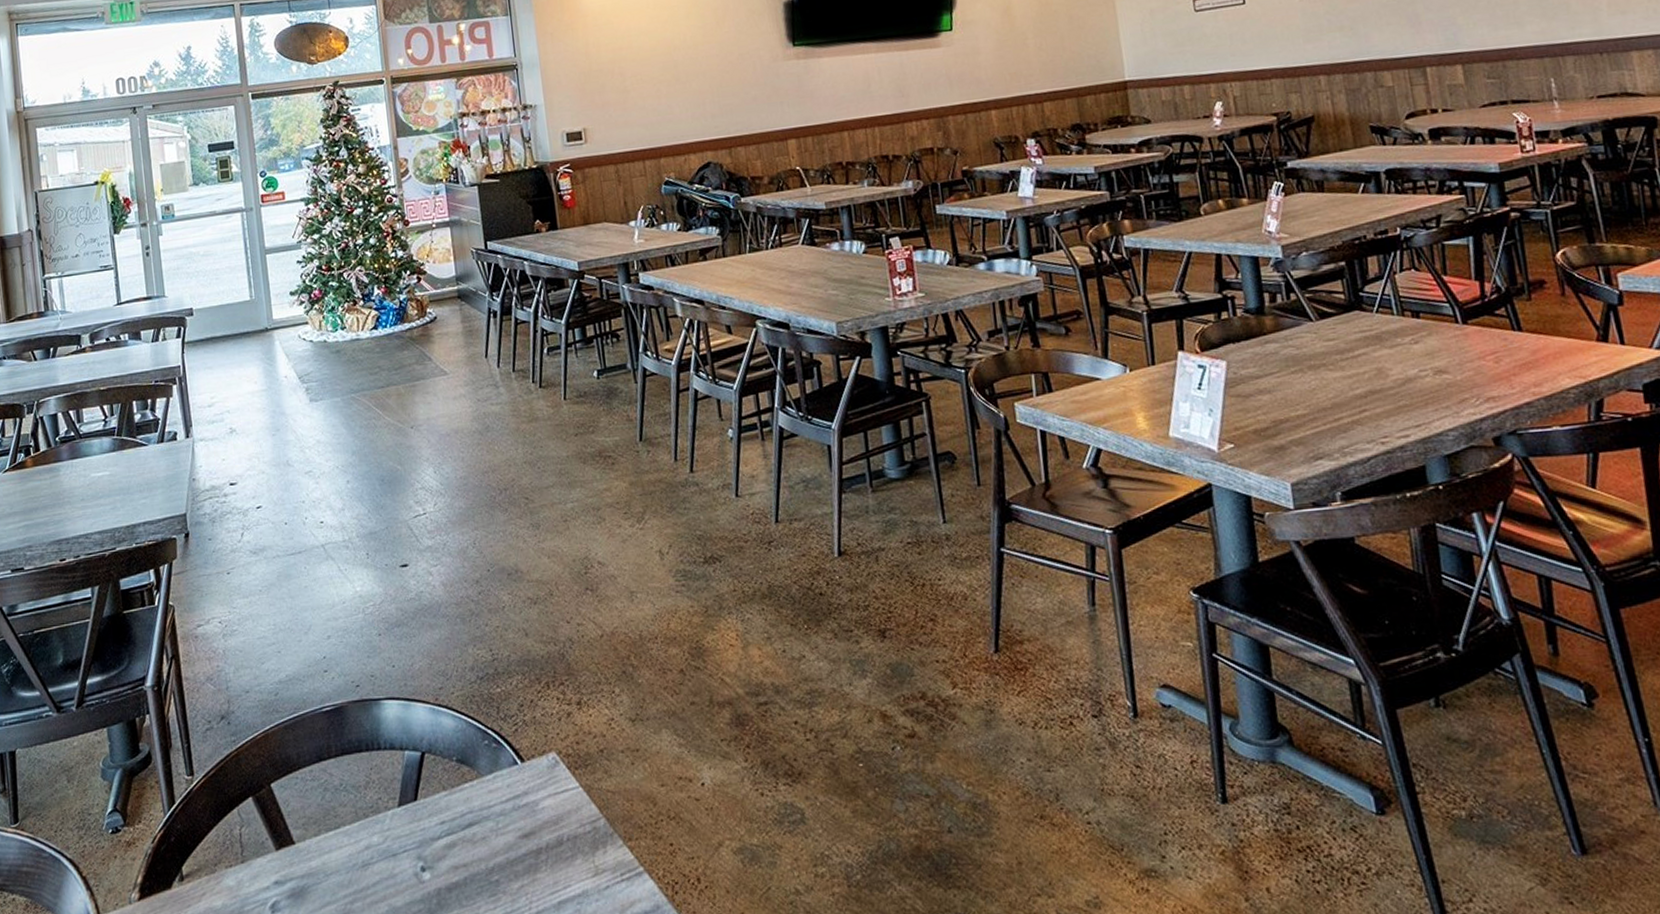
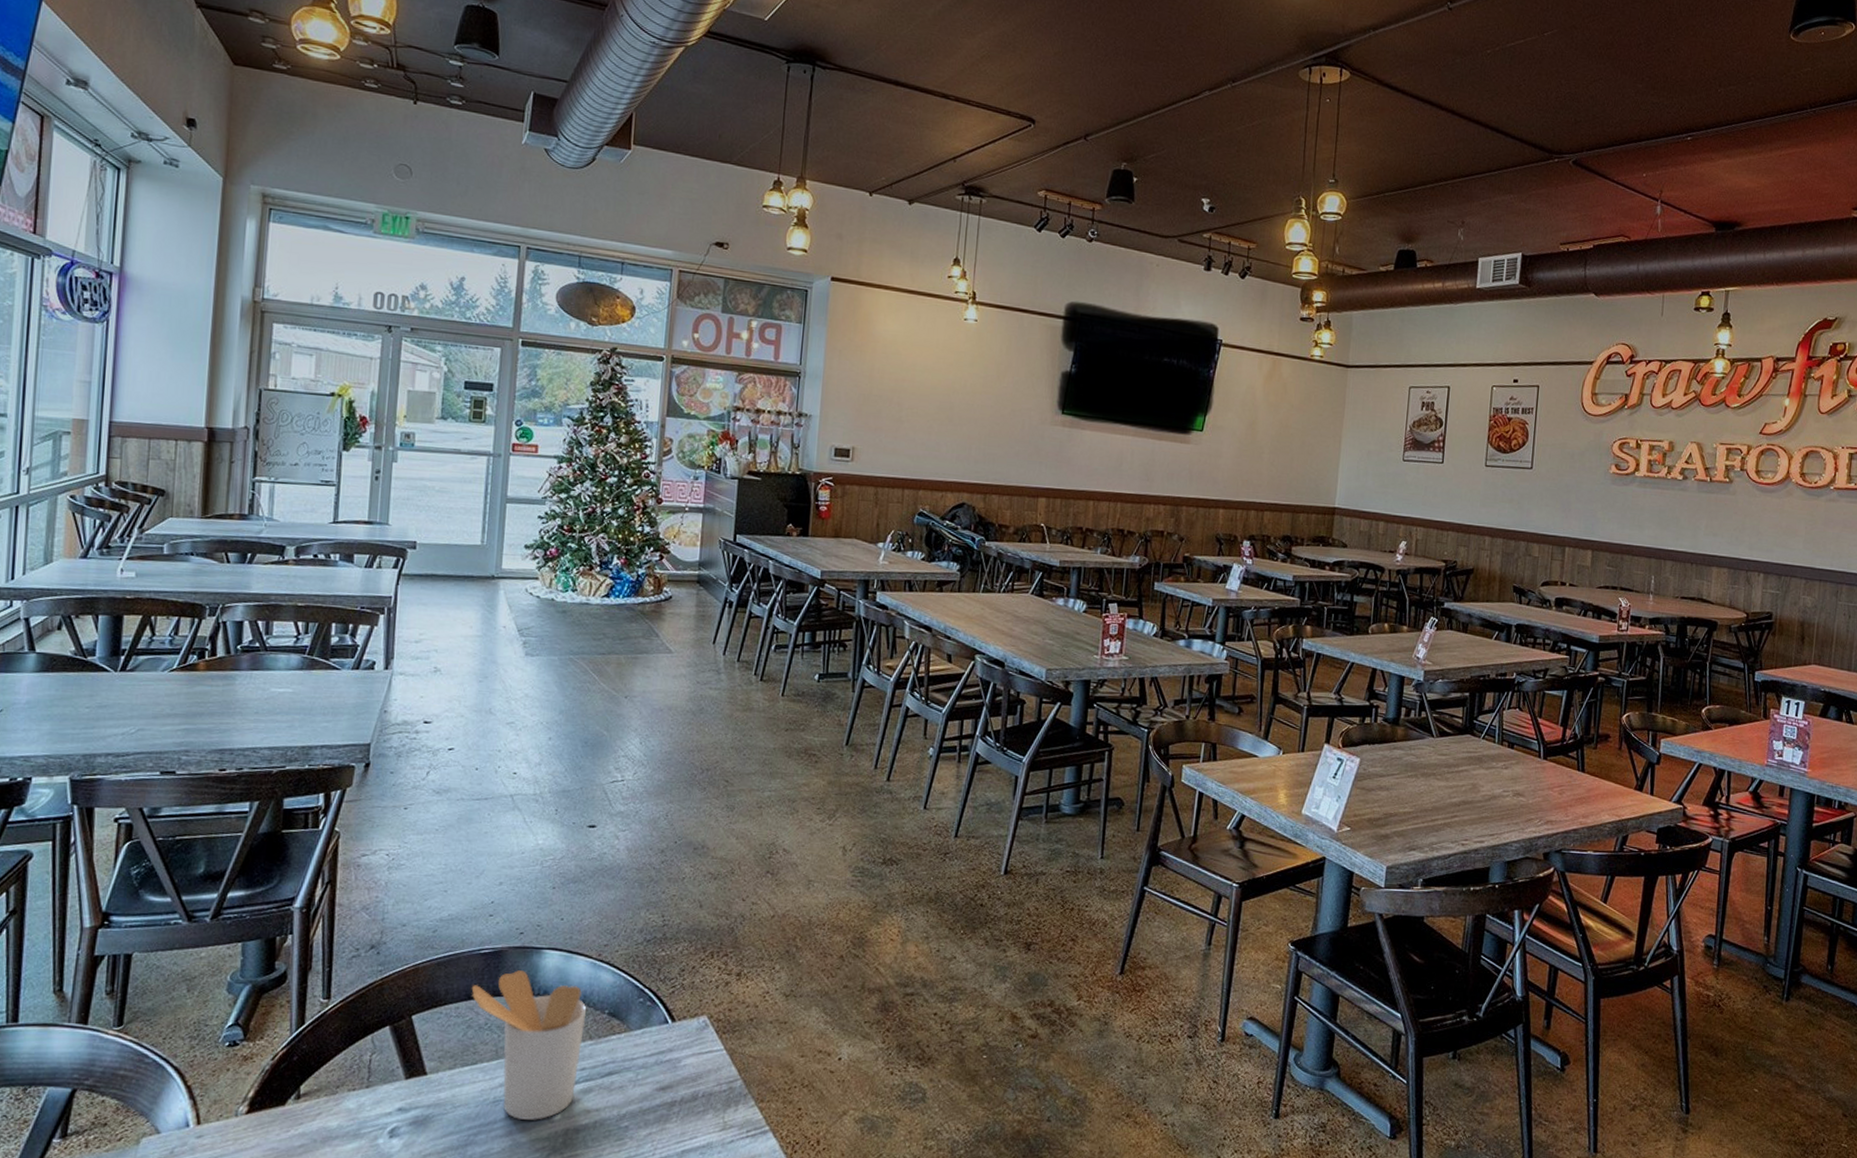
utensil holder: none [320,725,439,883] -> present [471,970,587,1120]

